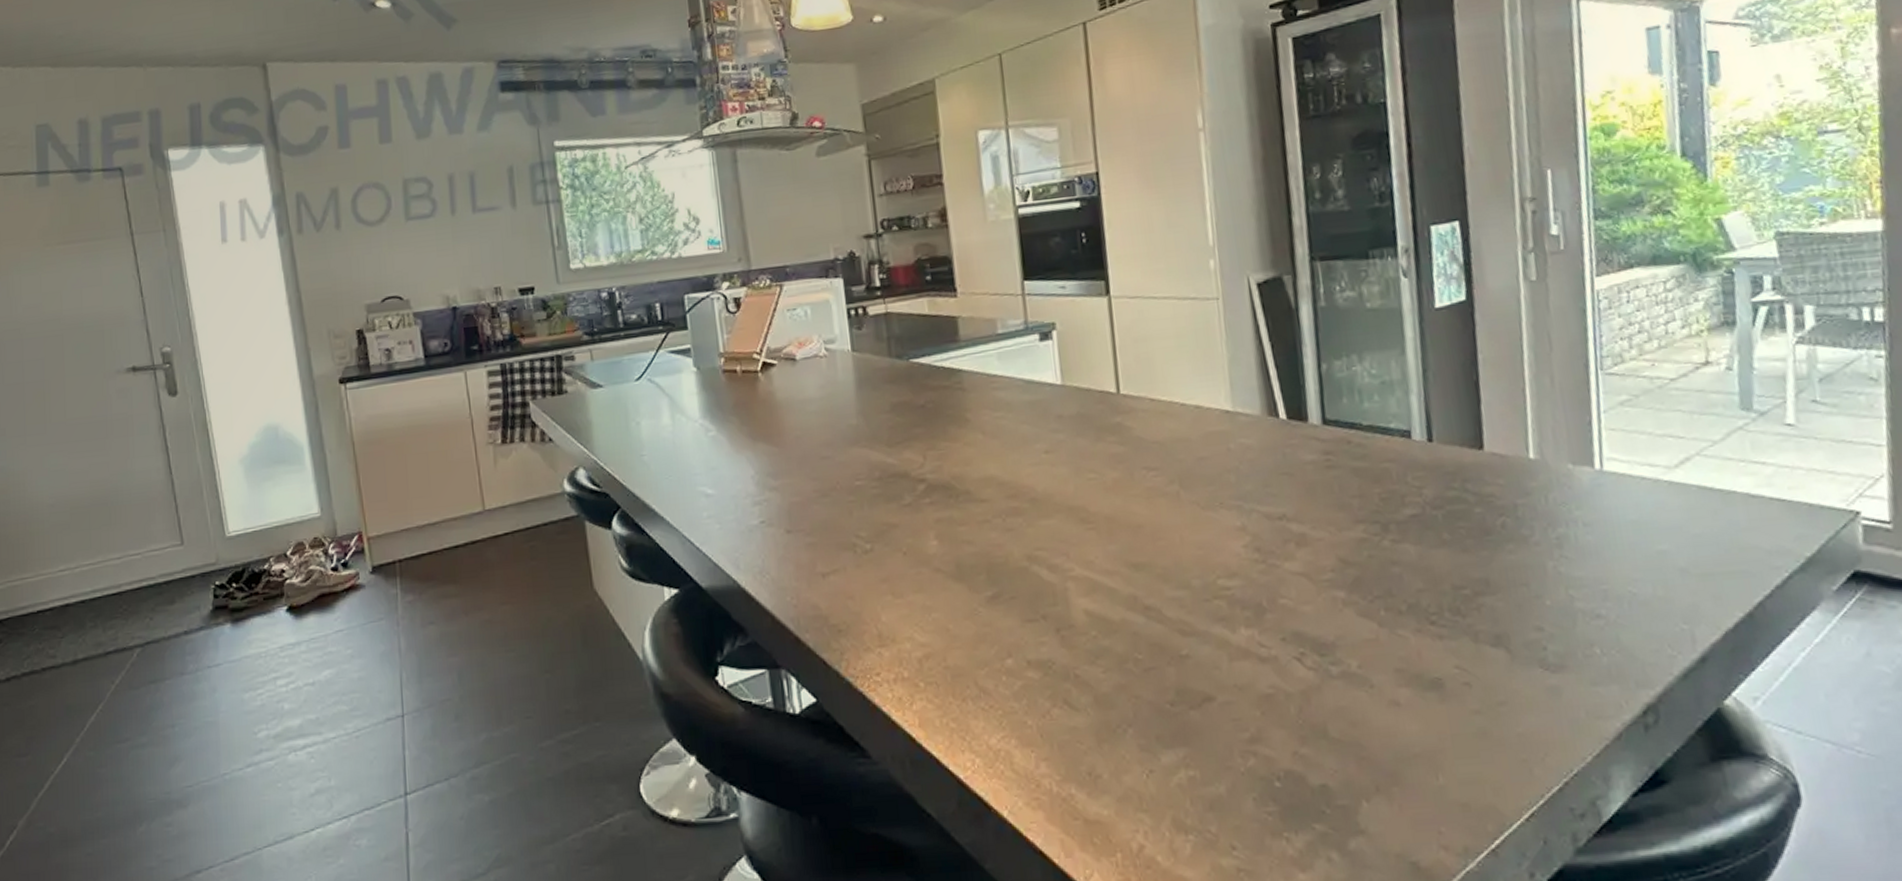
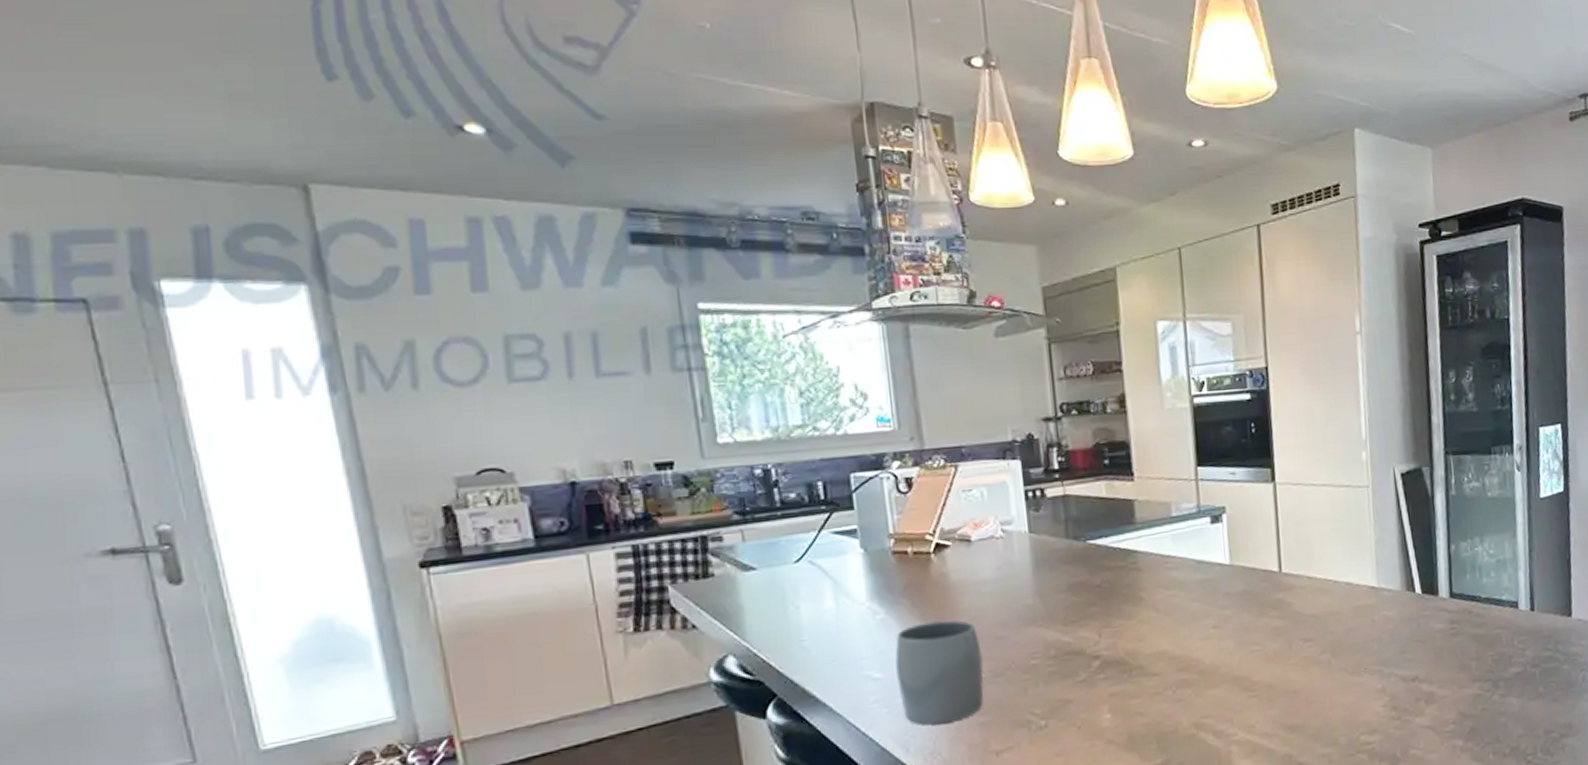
mug: none [726,438,810,543] -> present [895,619,984,725]

